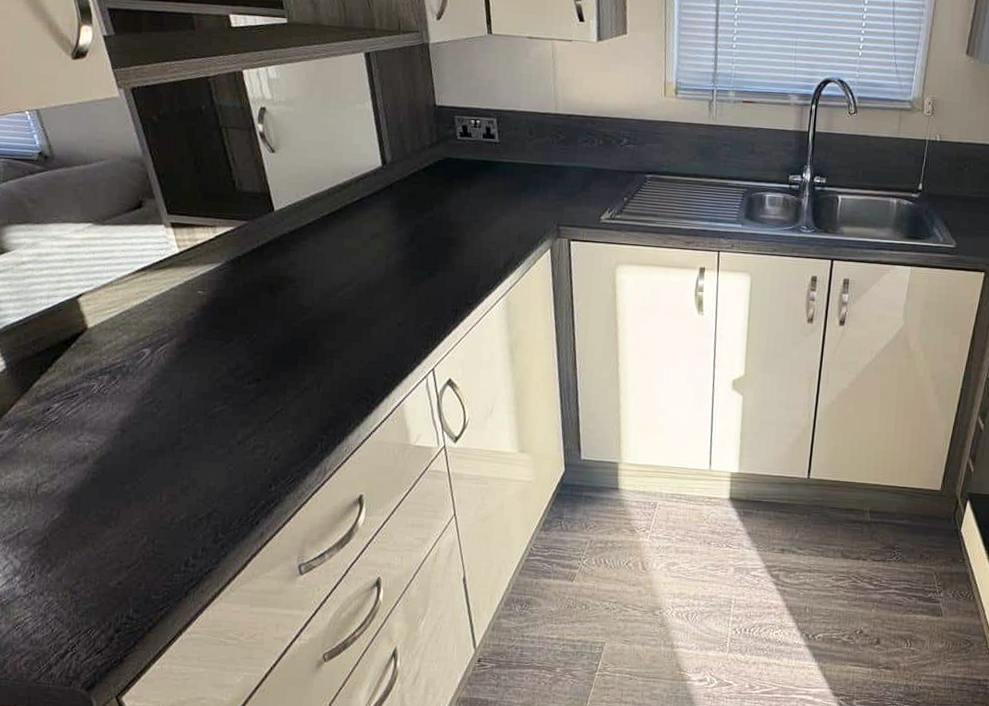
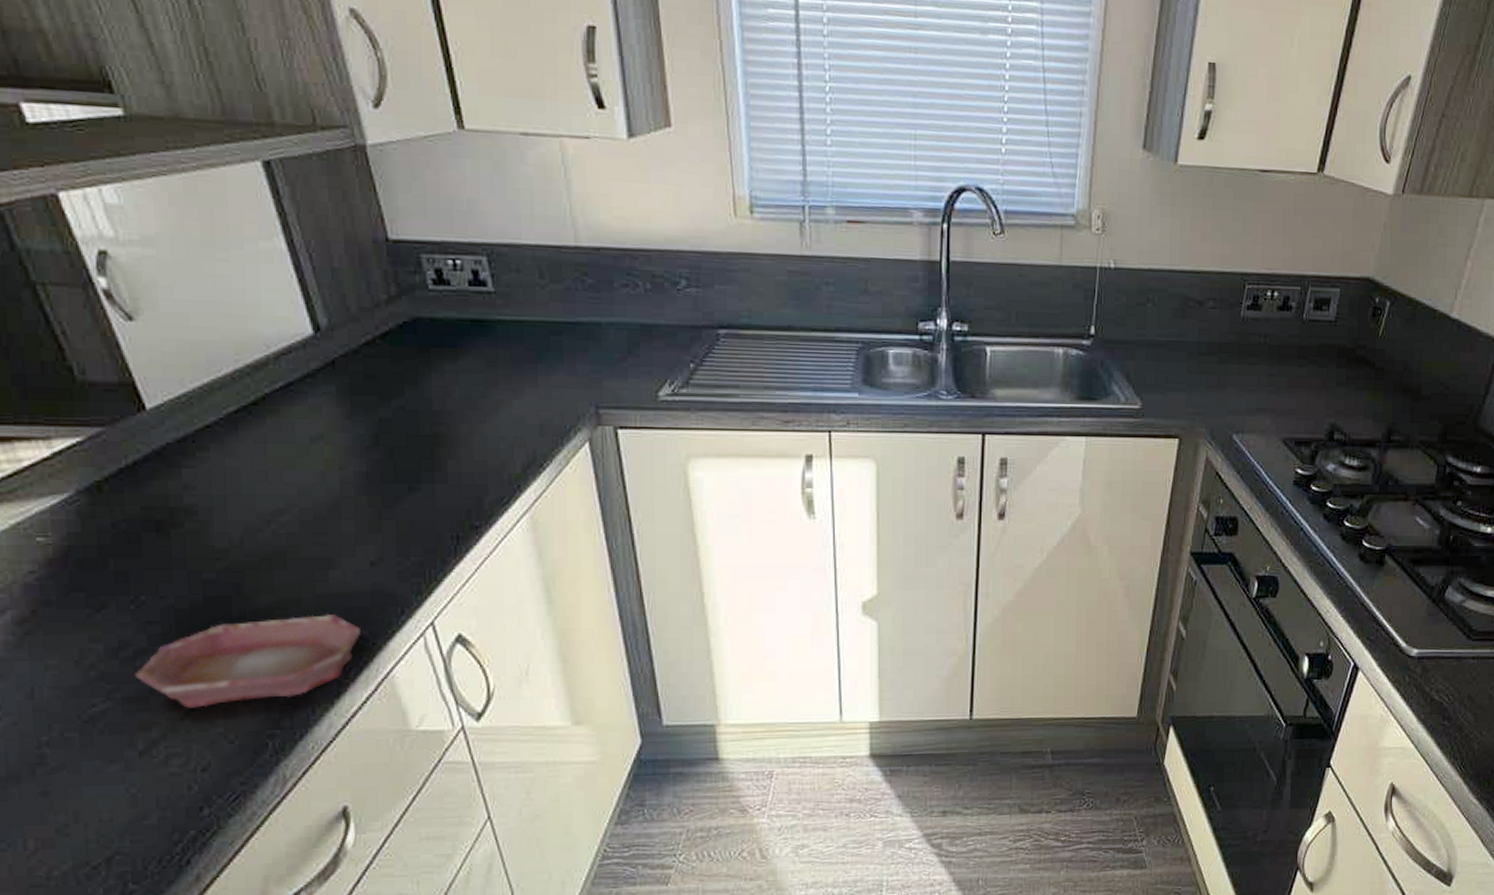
bowl: none [242,357,386,415] -> present [134,614,360,708]

